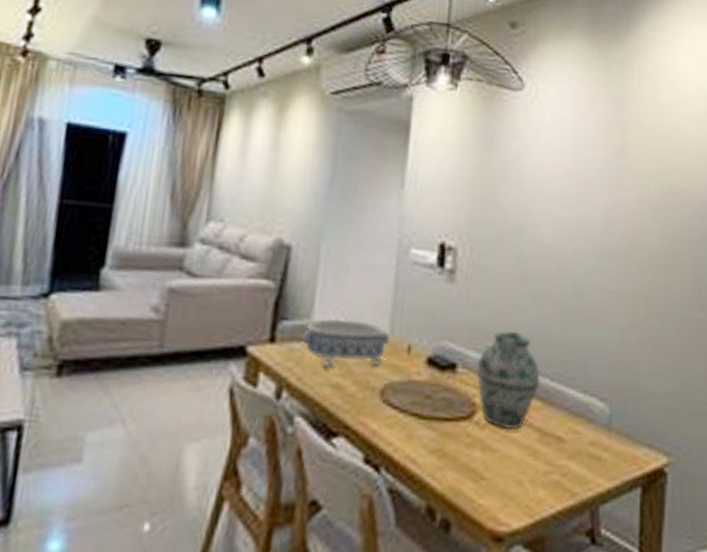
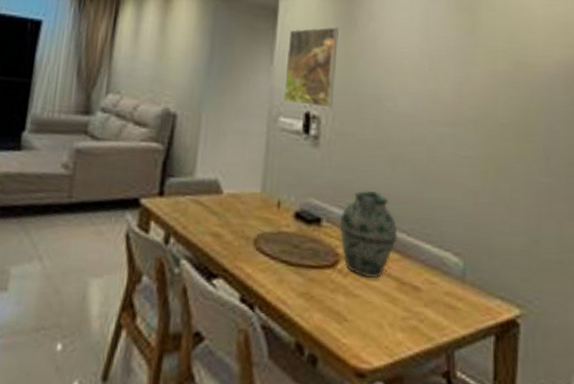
decorative bowl: present [300,318,390,367] -> none [185,176,262,218]
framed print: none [415,145,478,238] -> present [283,26,339,108]

